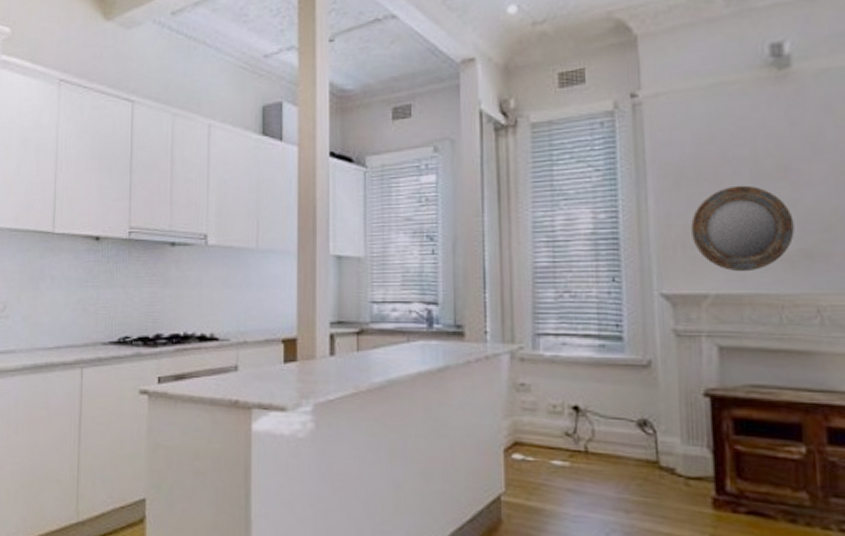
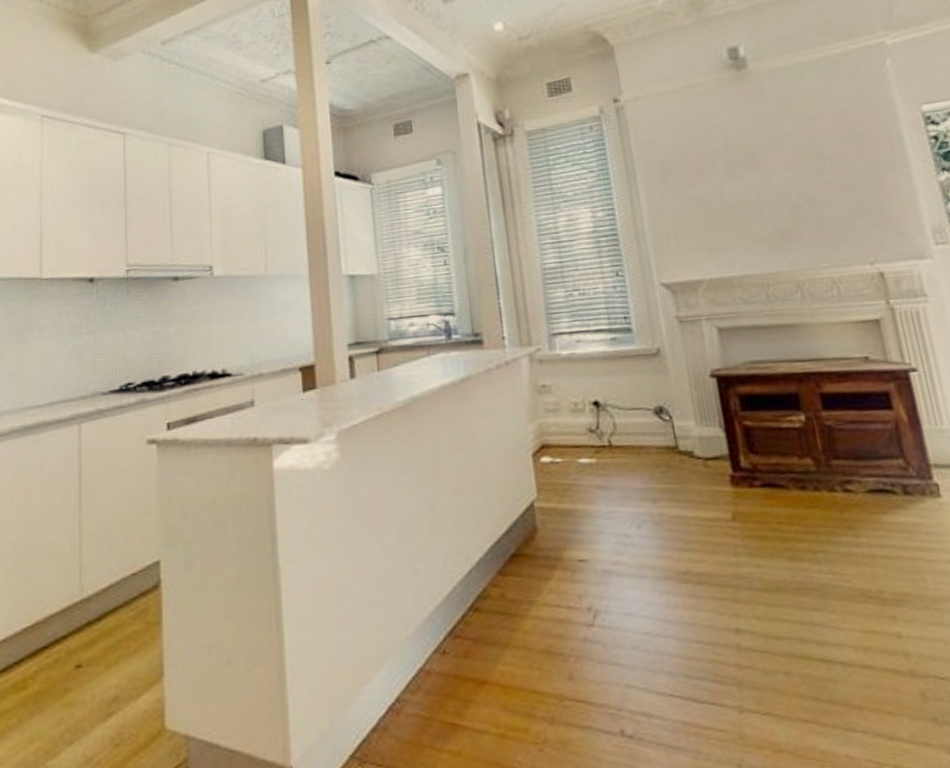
home mirror: present [690,185,795,272] -> none [680,176,770,257]

